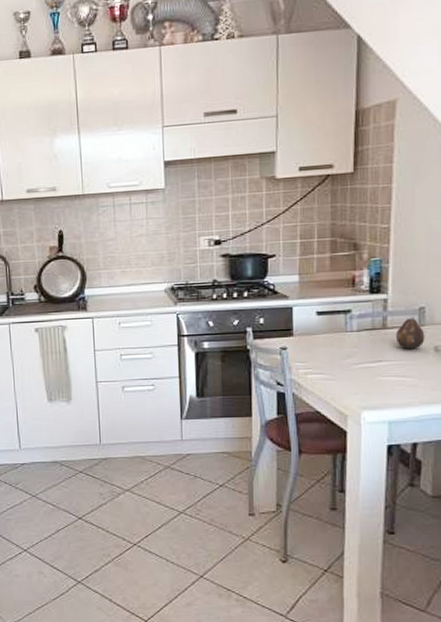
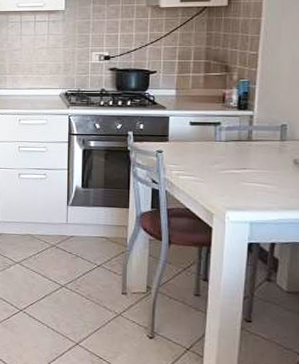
fruit: present [396,317,425,350] -> none [260,133,286,161]

